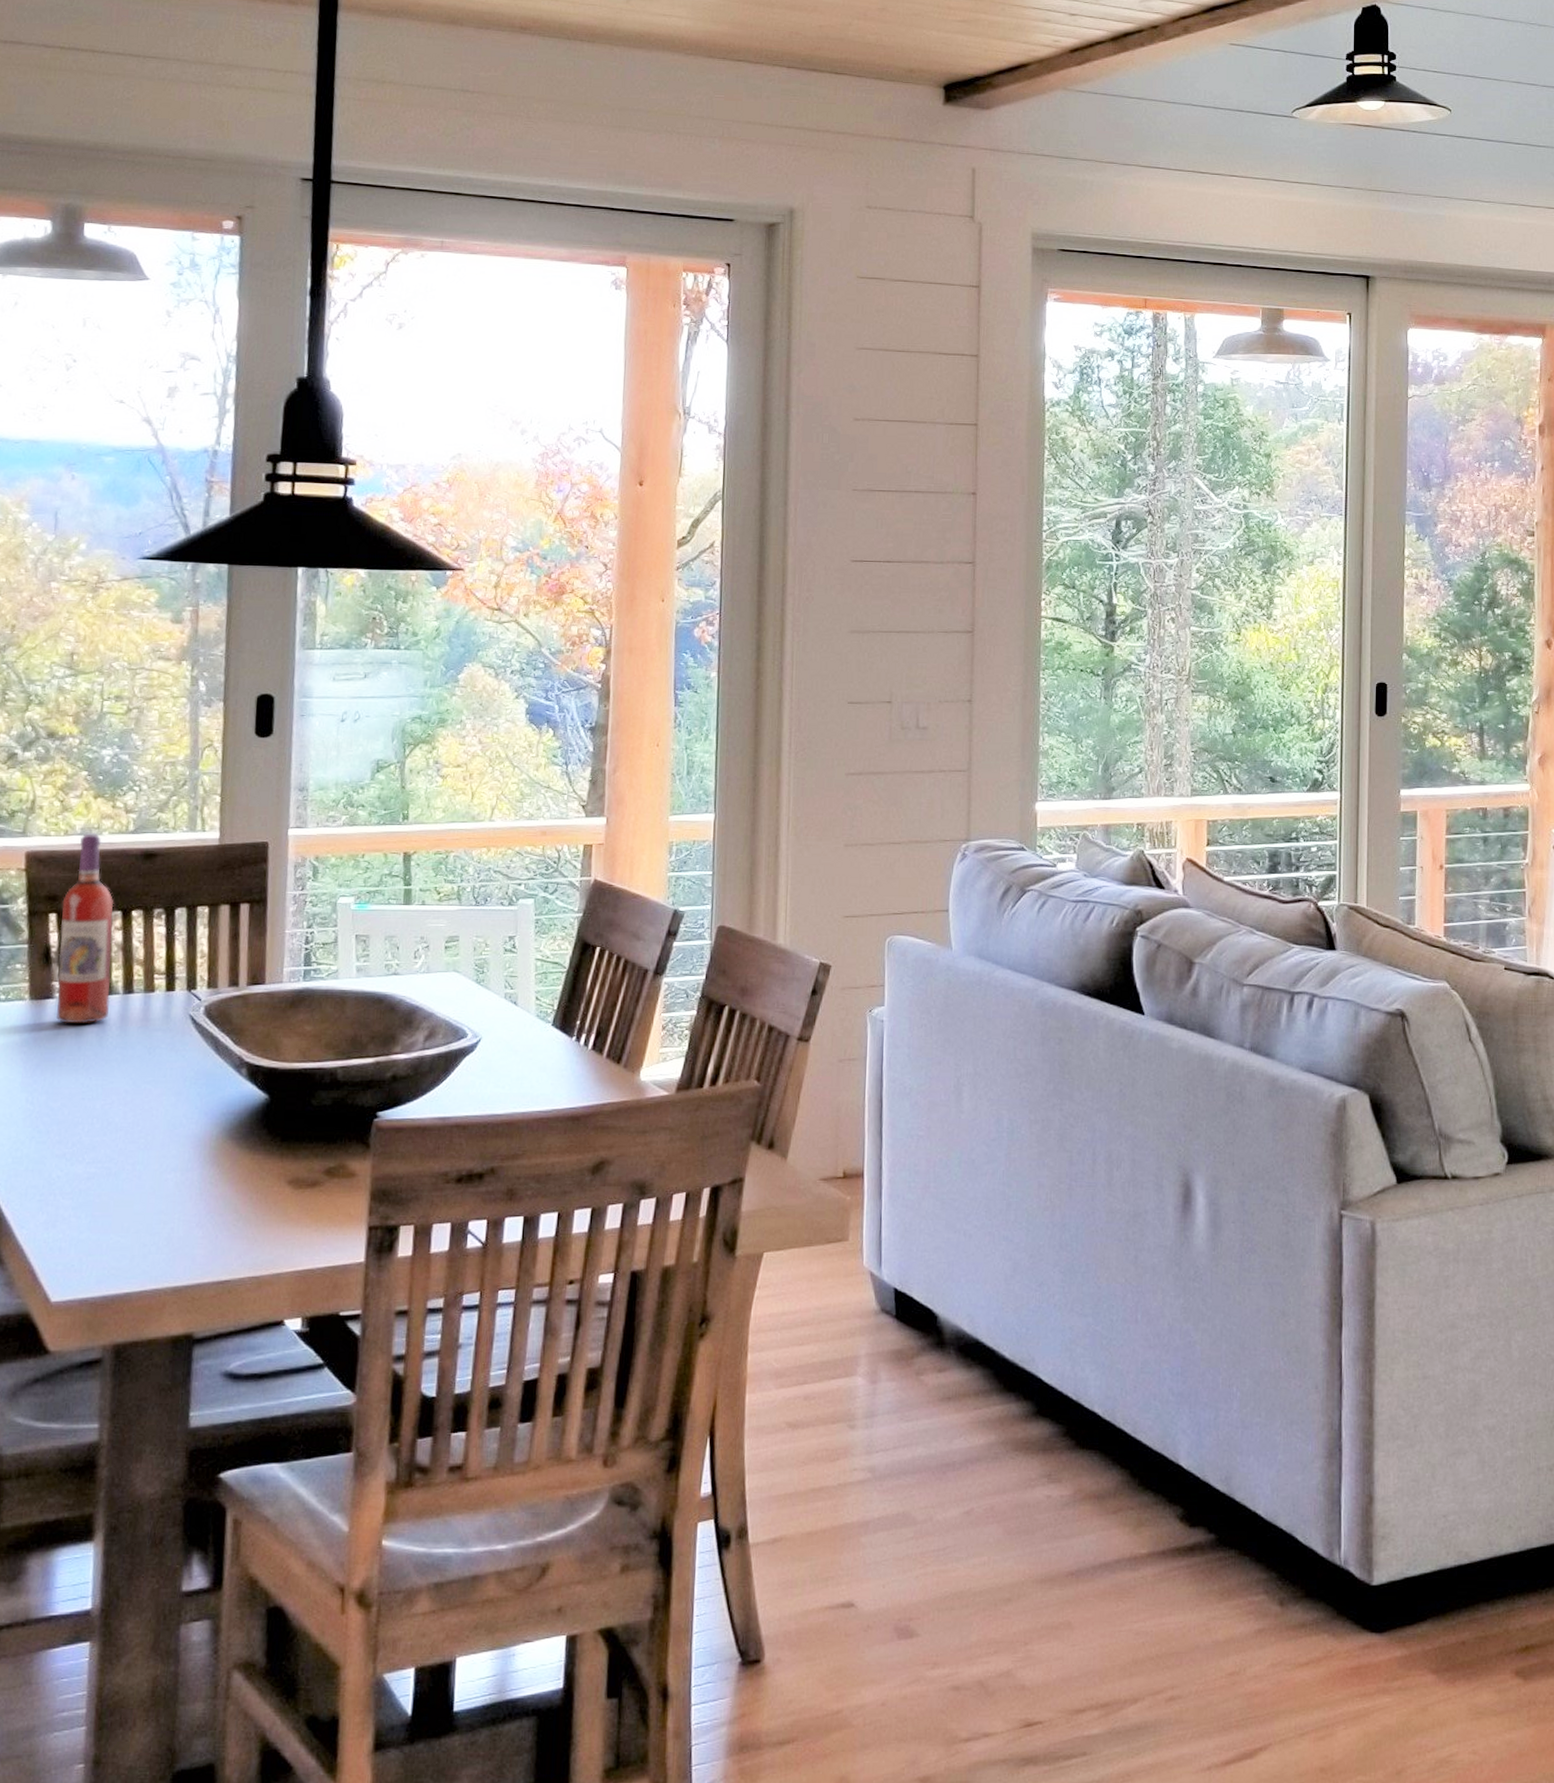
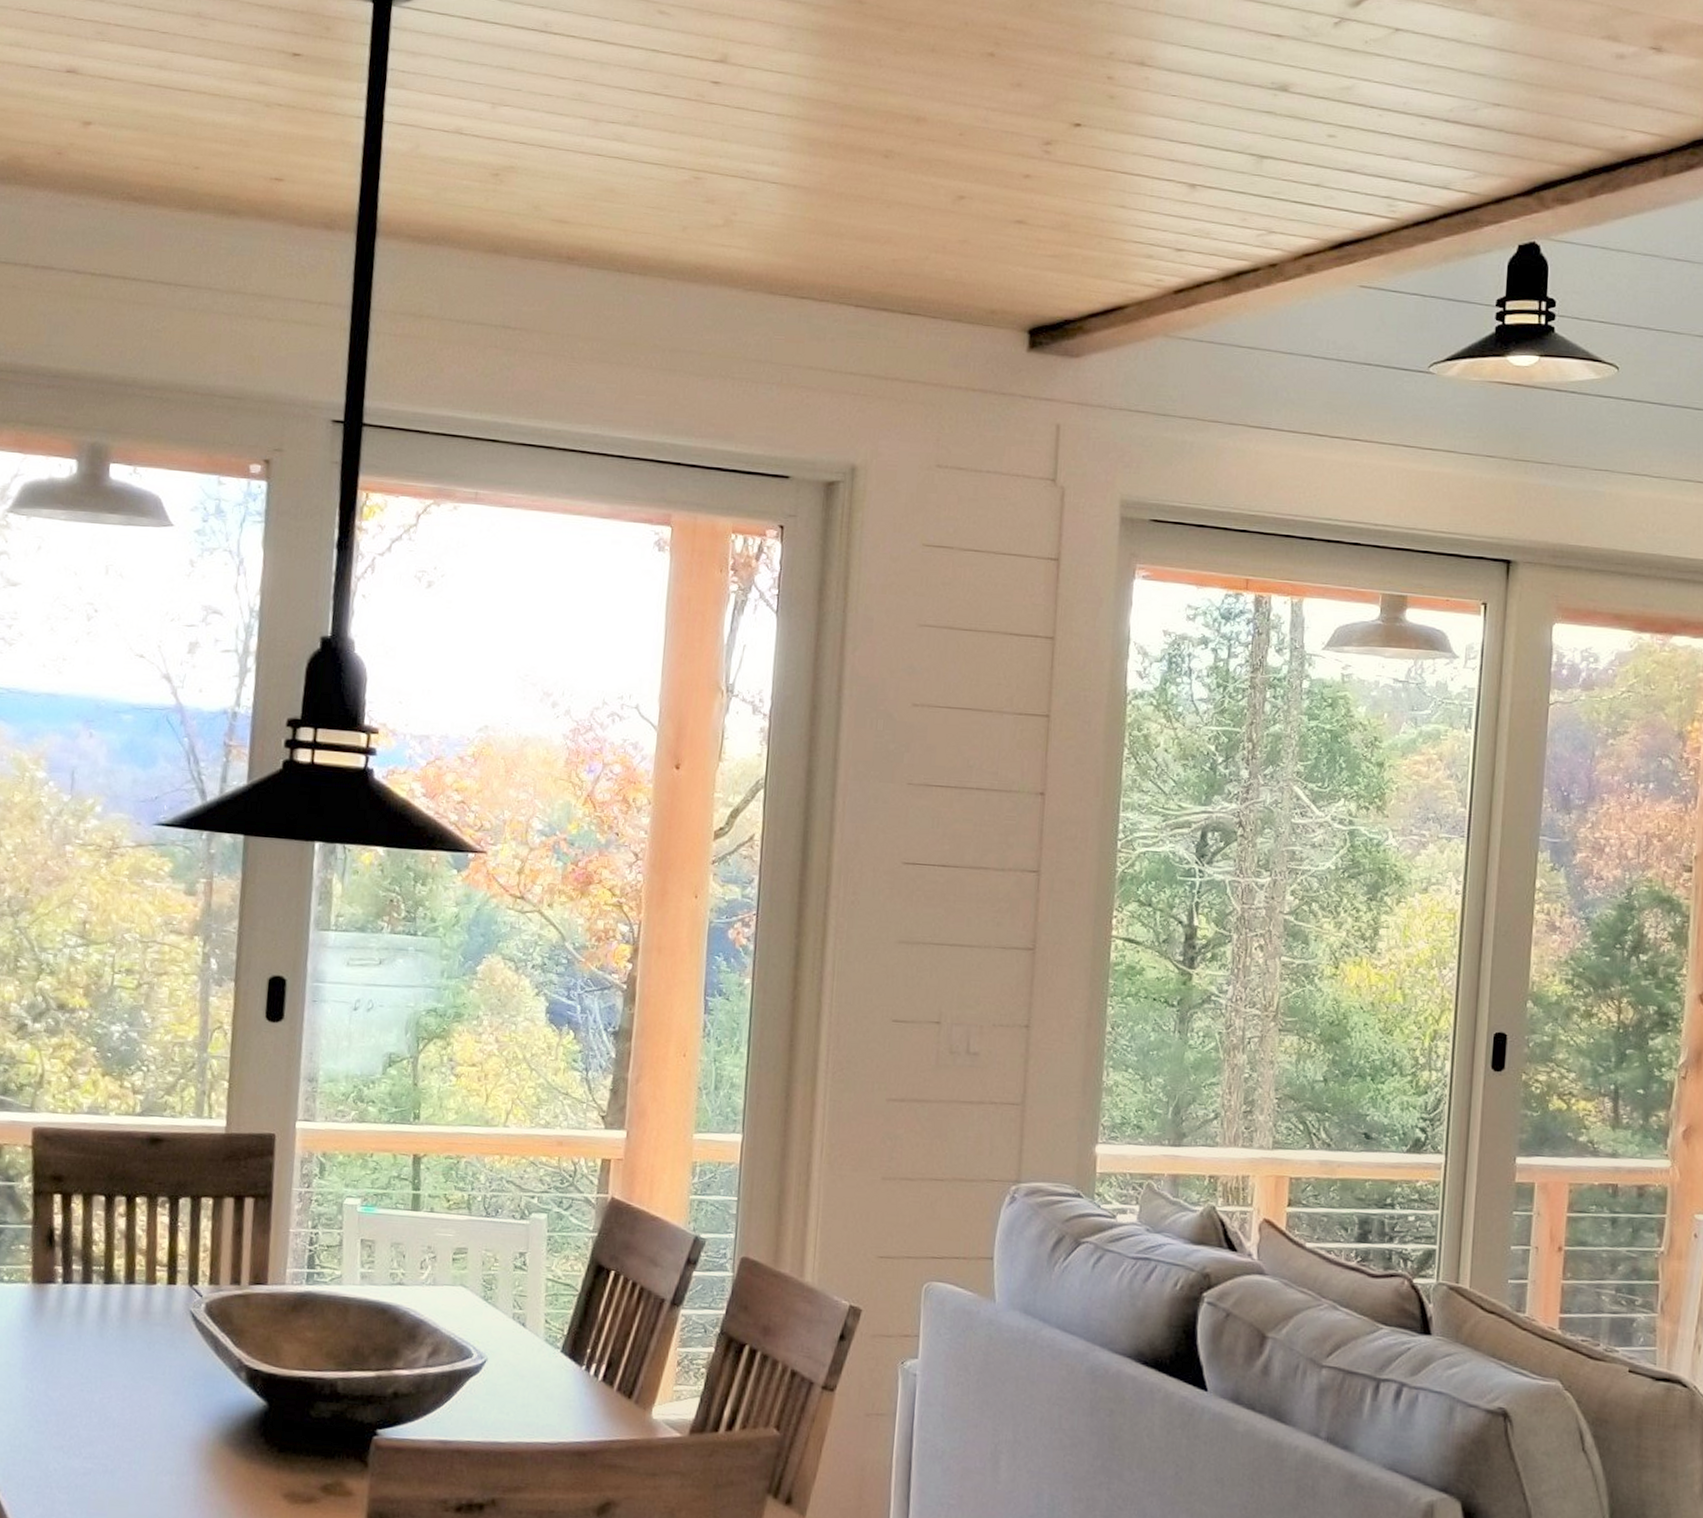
wine bottle: present [56,833,114,1024] -> none [58,1113,119,1312]

